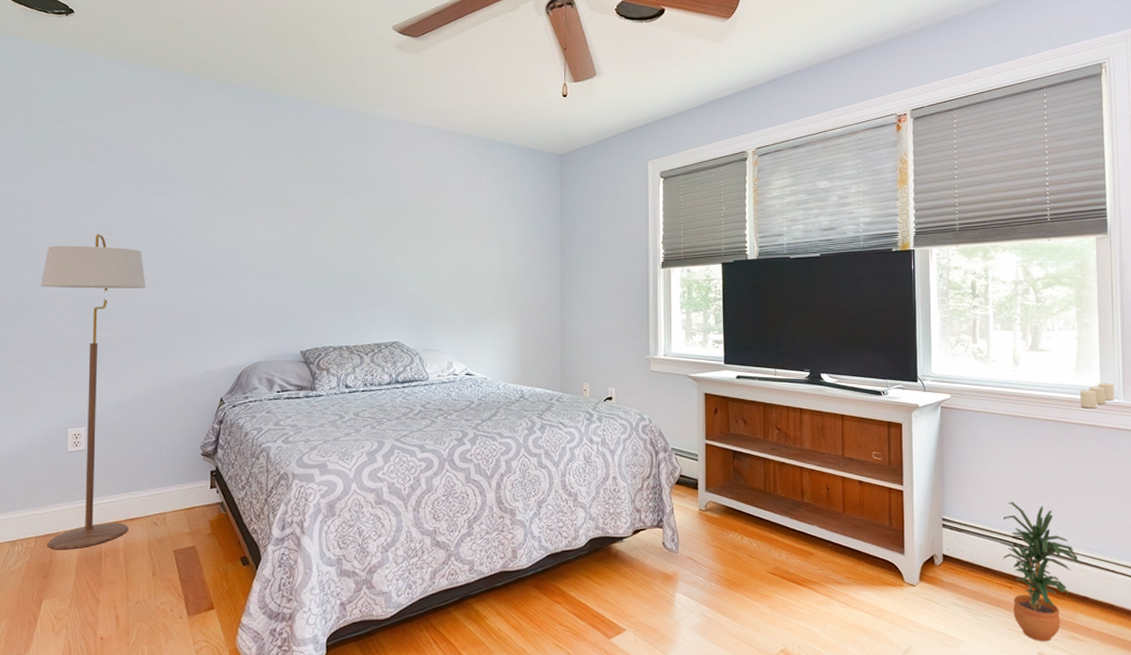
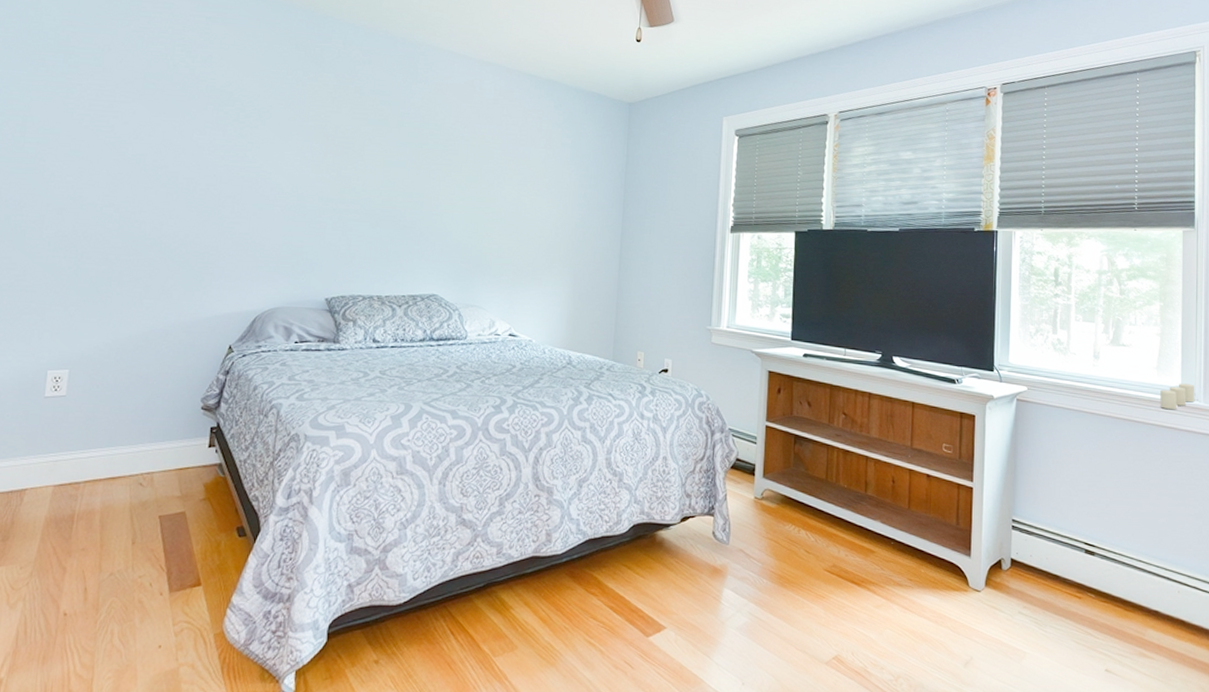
floor lamp: present [40,234,146,550] -> none [10,152,155,510]
potted plant: present [1000,502,1081,642] -> none [1070,505,1153,658]

